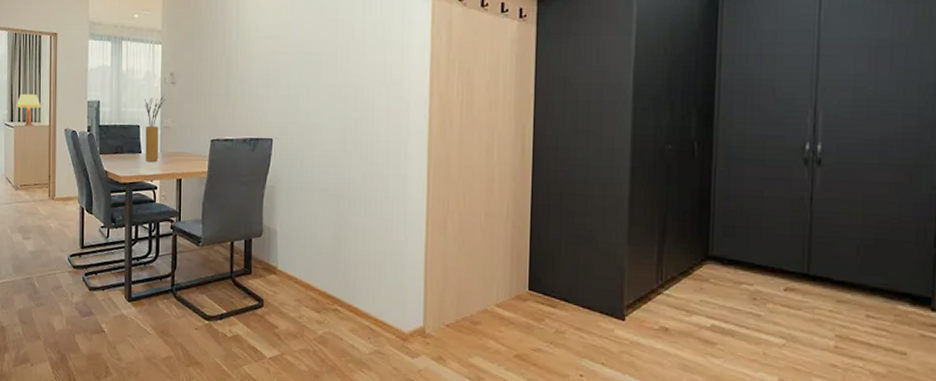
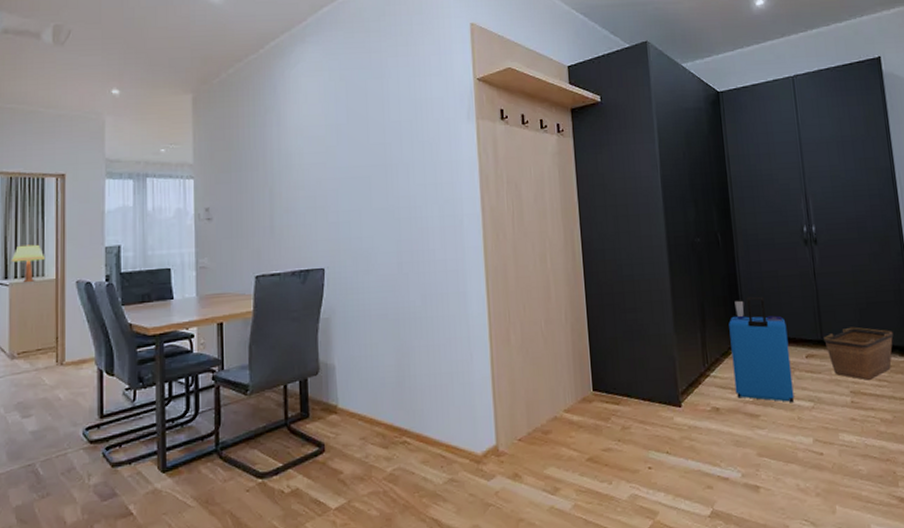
vase: present [144,95,165,162] -> none [174,233,200,308]
suitcase: none [691,215,765,337] -> present [729,296,794,403]
bicycle basket: none [811,264,906,326] -> present [824,327,894,380]

